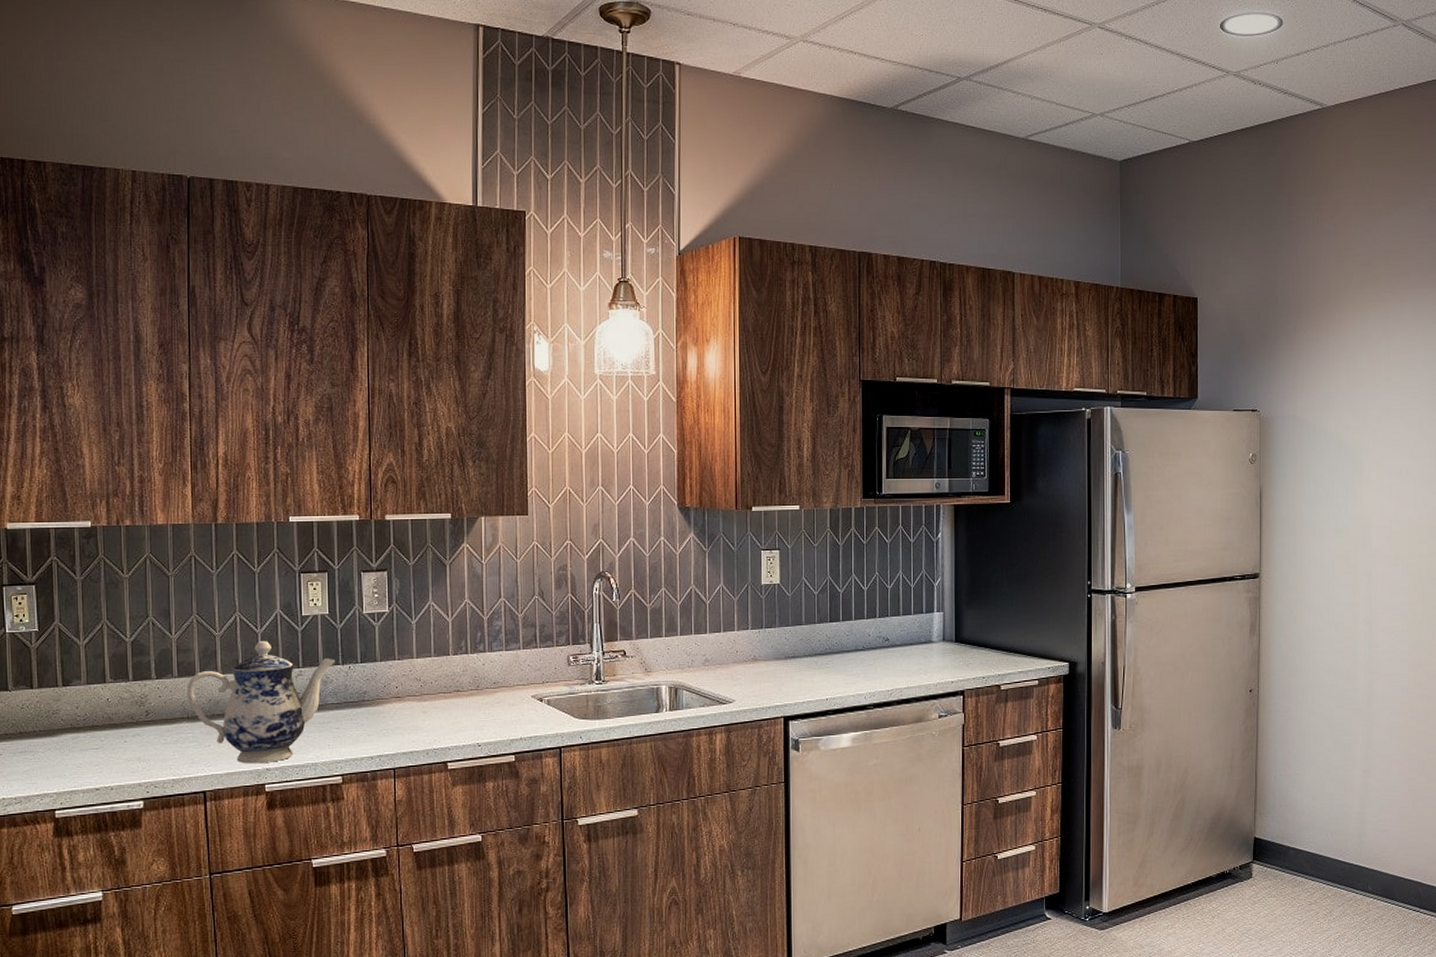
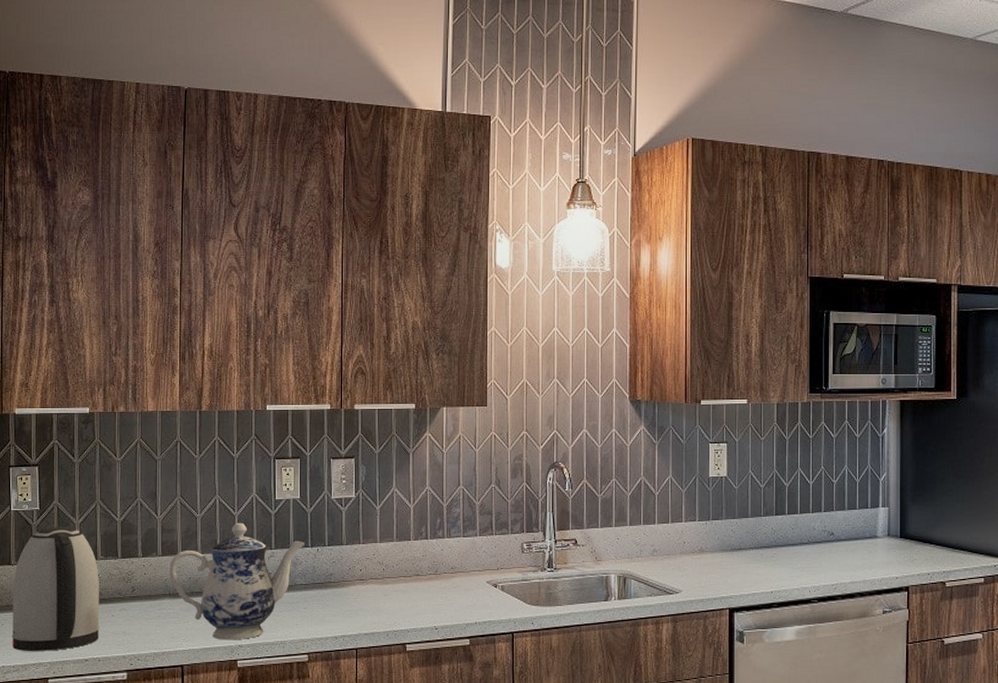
kettle: none [11,648,111,782] -> present [11,526,100,651]

